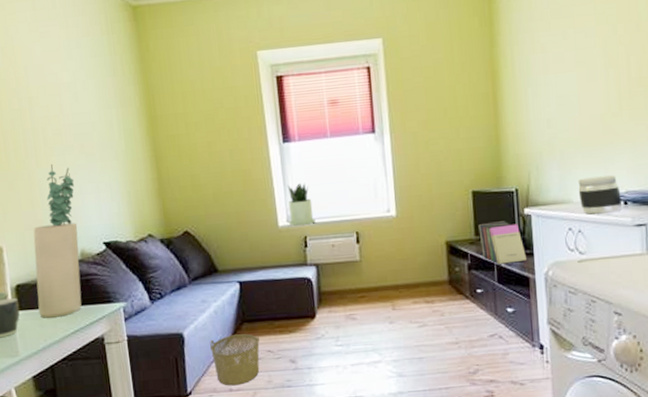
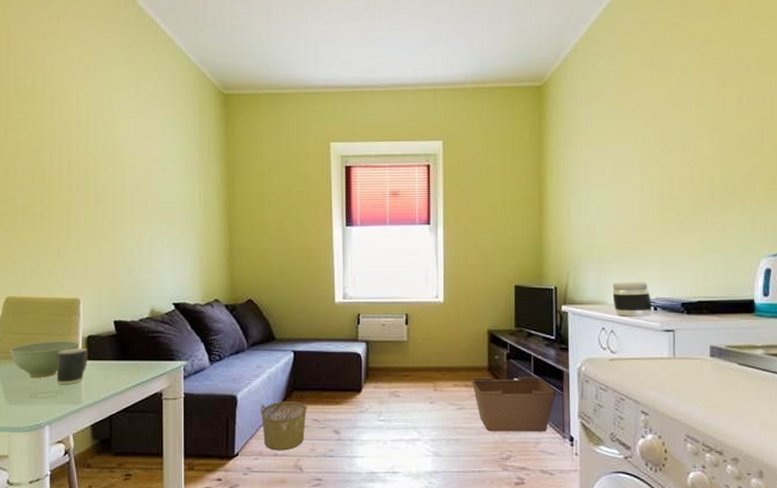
vase: present [33,164,82,318] -> none [105,228,154,370]
planter: present [287,183,315,227] -> none [344,264,369,304]
bicycle basket: none [431,286,523,347] -> present [471,375,556,432]
books: present [478,221,528,264] -> none [519,316,563,356]

